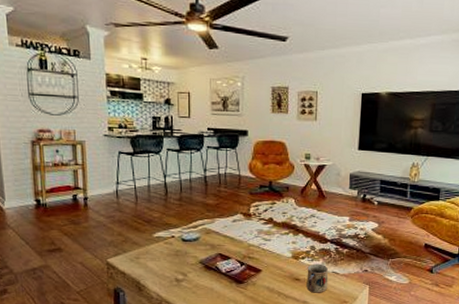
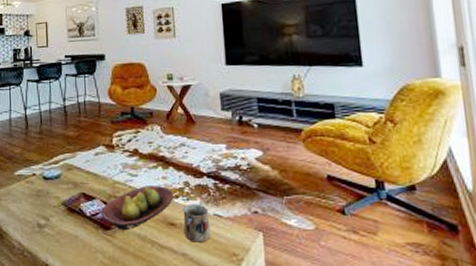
fruit bowl: none [236,249,301,284] -> present [101,186,175,231]

